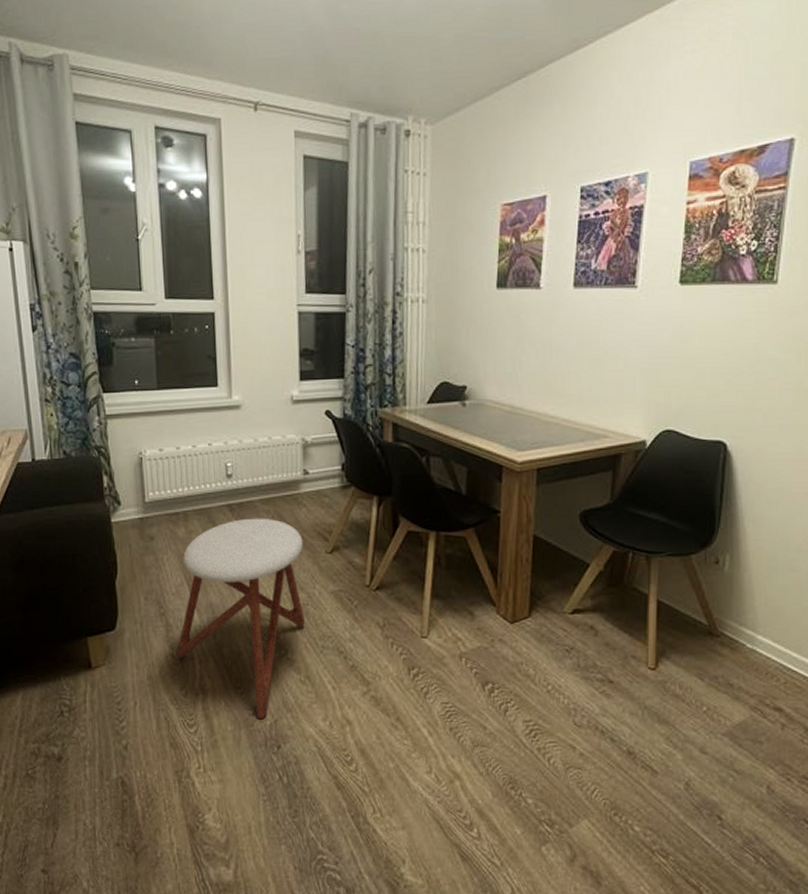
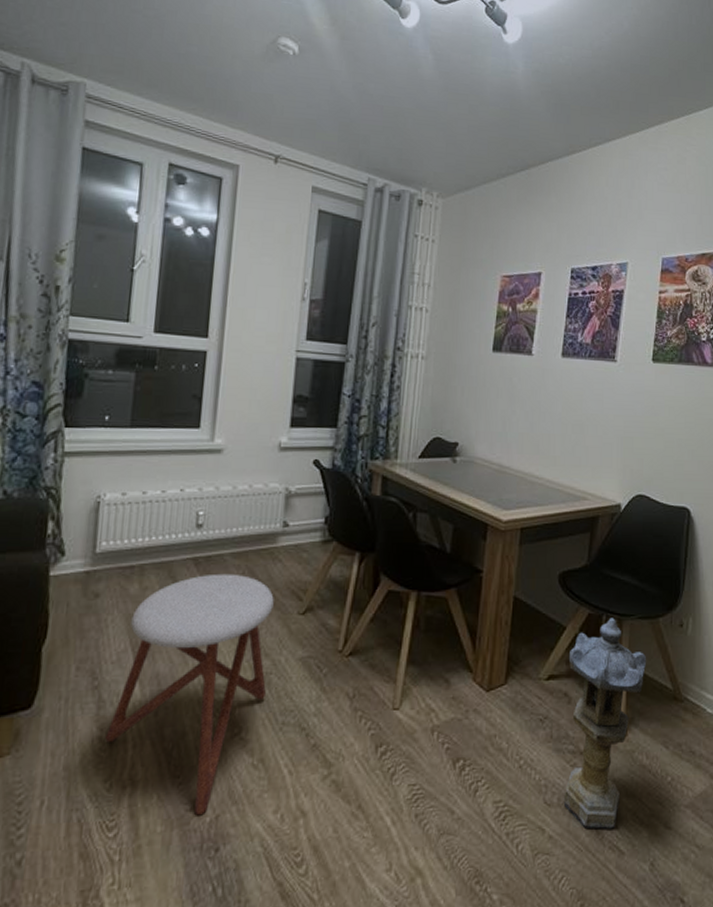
lantern: none [593,555,679,752] -> present [563,618,647,830]

